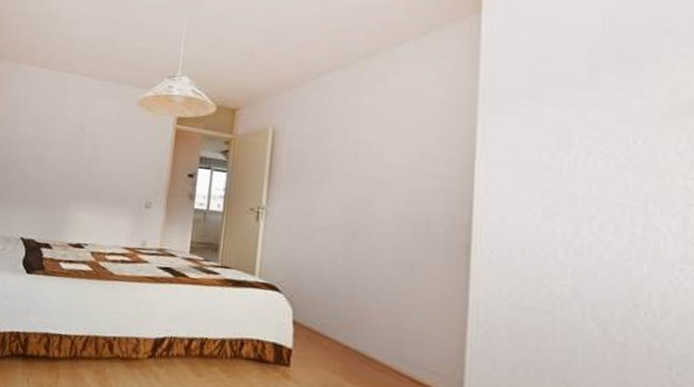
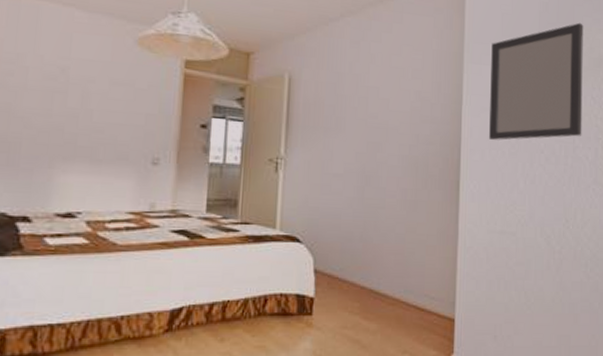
home mirror: none [513,59,660,201] -> present [489,22,583,140]

